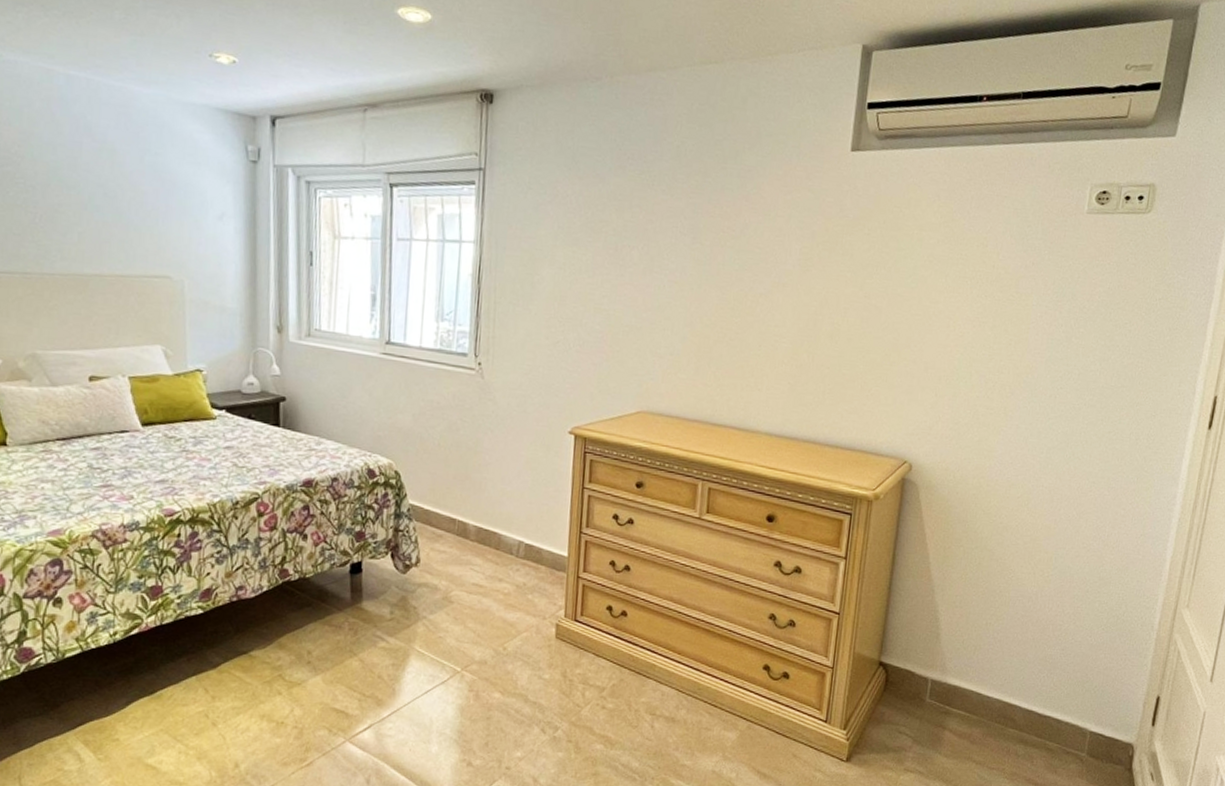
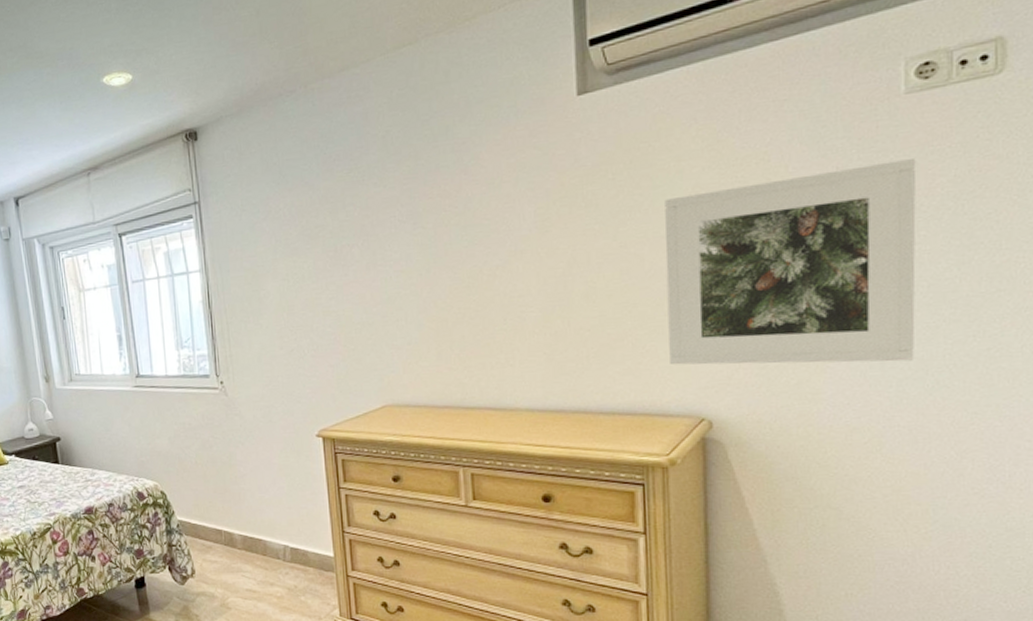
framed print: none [888,261,1086,434] -> present [665,159,917,366]

